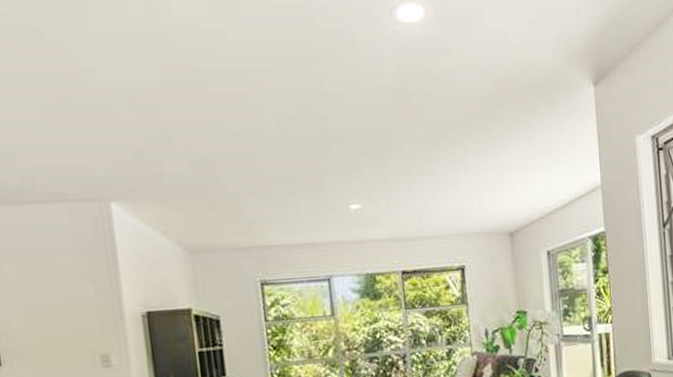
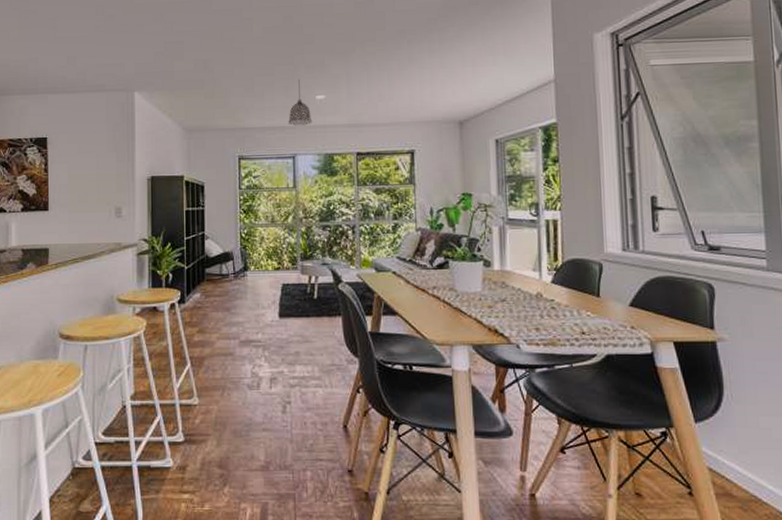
pendant lamp: none [318,184,348,242] -> present [288,79,312,126]

